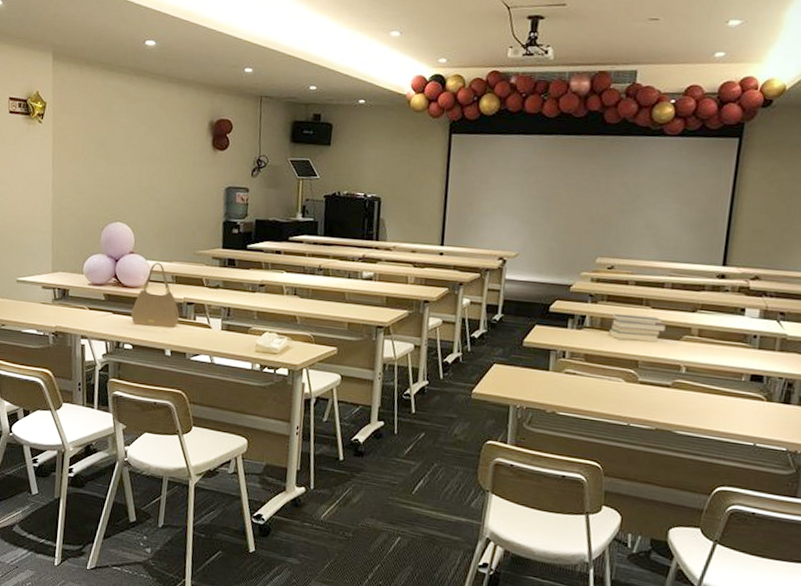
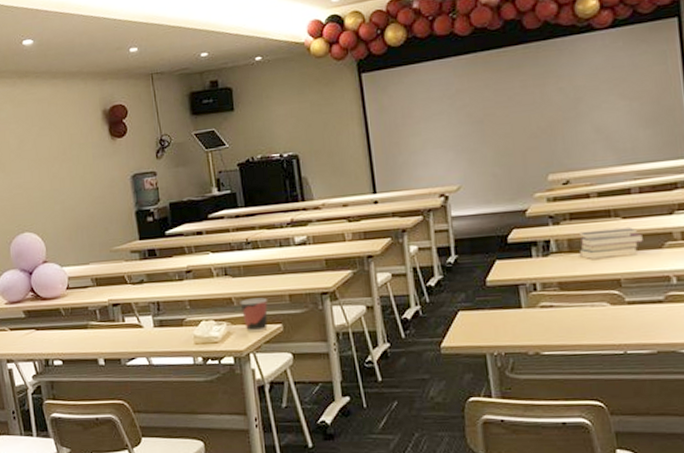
handbag: present [131,262,180,328] -> none [55,267,107,338]
cup: none [303,319,328,352] -> present [240,297,268,333]

